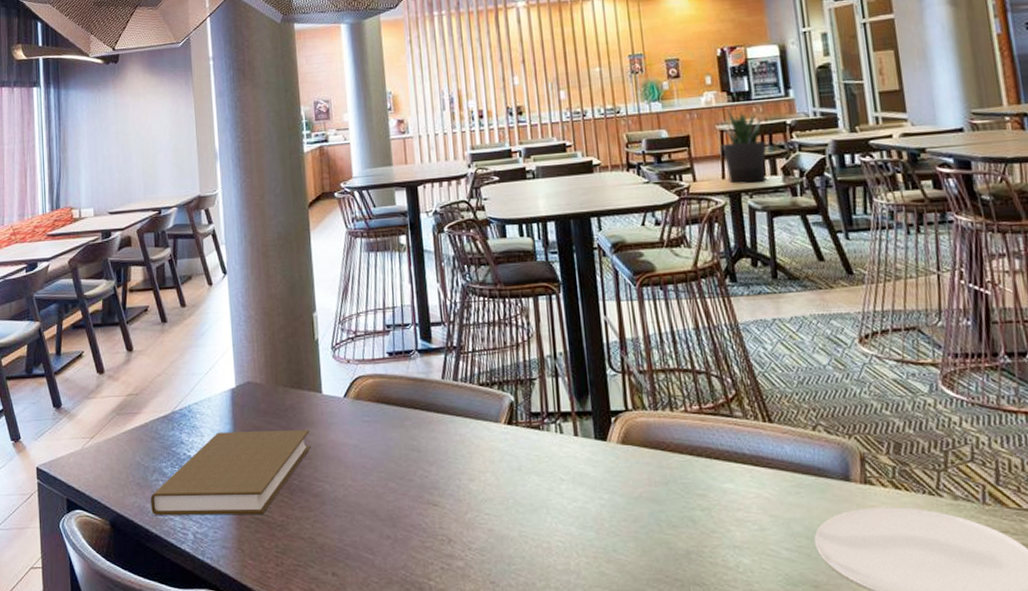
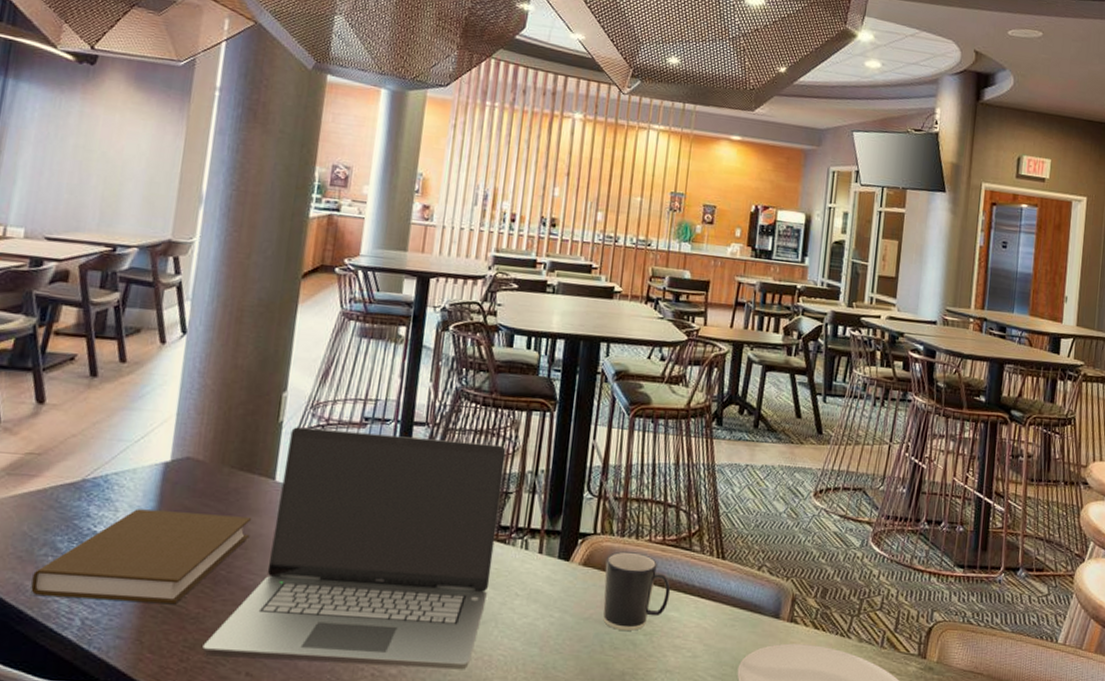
laptop: none [292,334,534,559] -> present [202,427,506,670]
mug: none [644,425,721,507] -> present [603,551,671,631]
planter: present [721,110,767,185] -> none [735,264,776,338]

